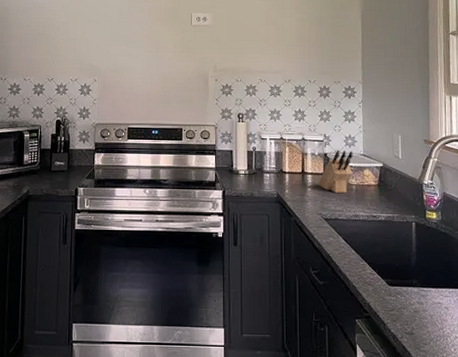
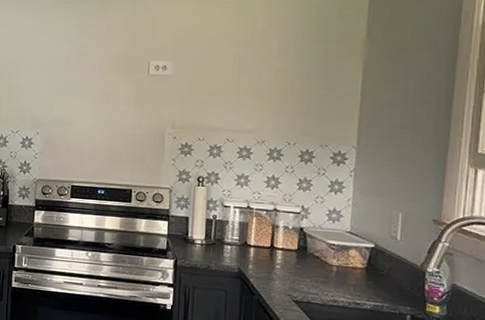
knife block: present [318,150,353,193] -> none [289,224,337,274]

